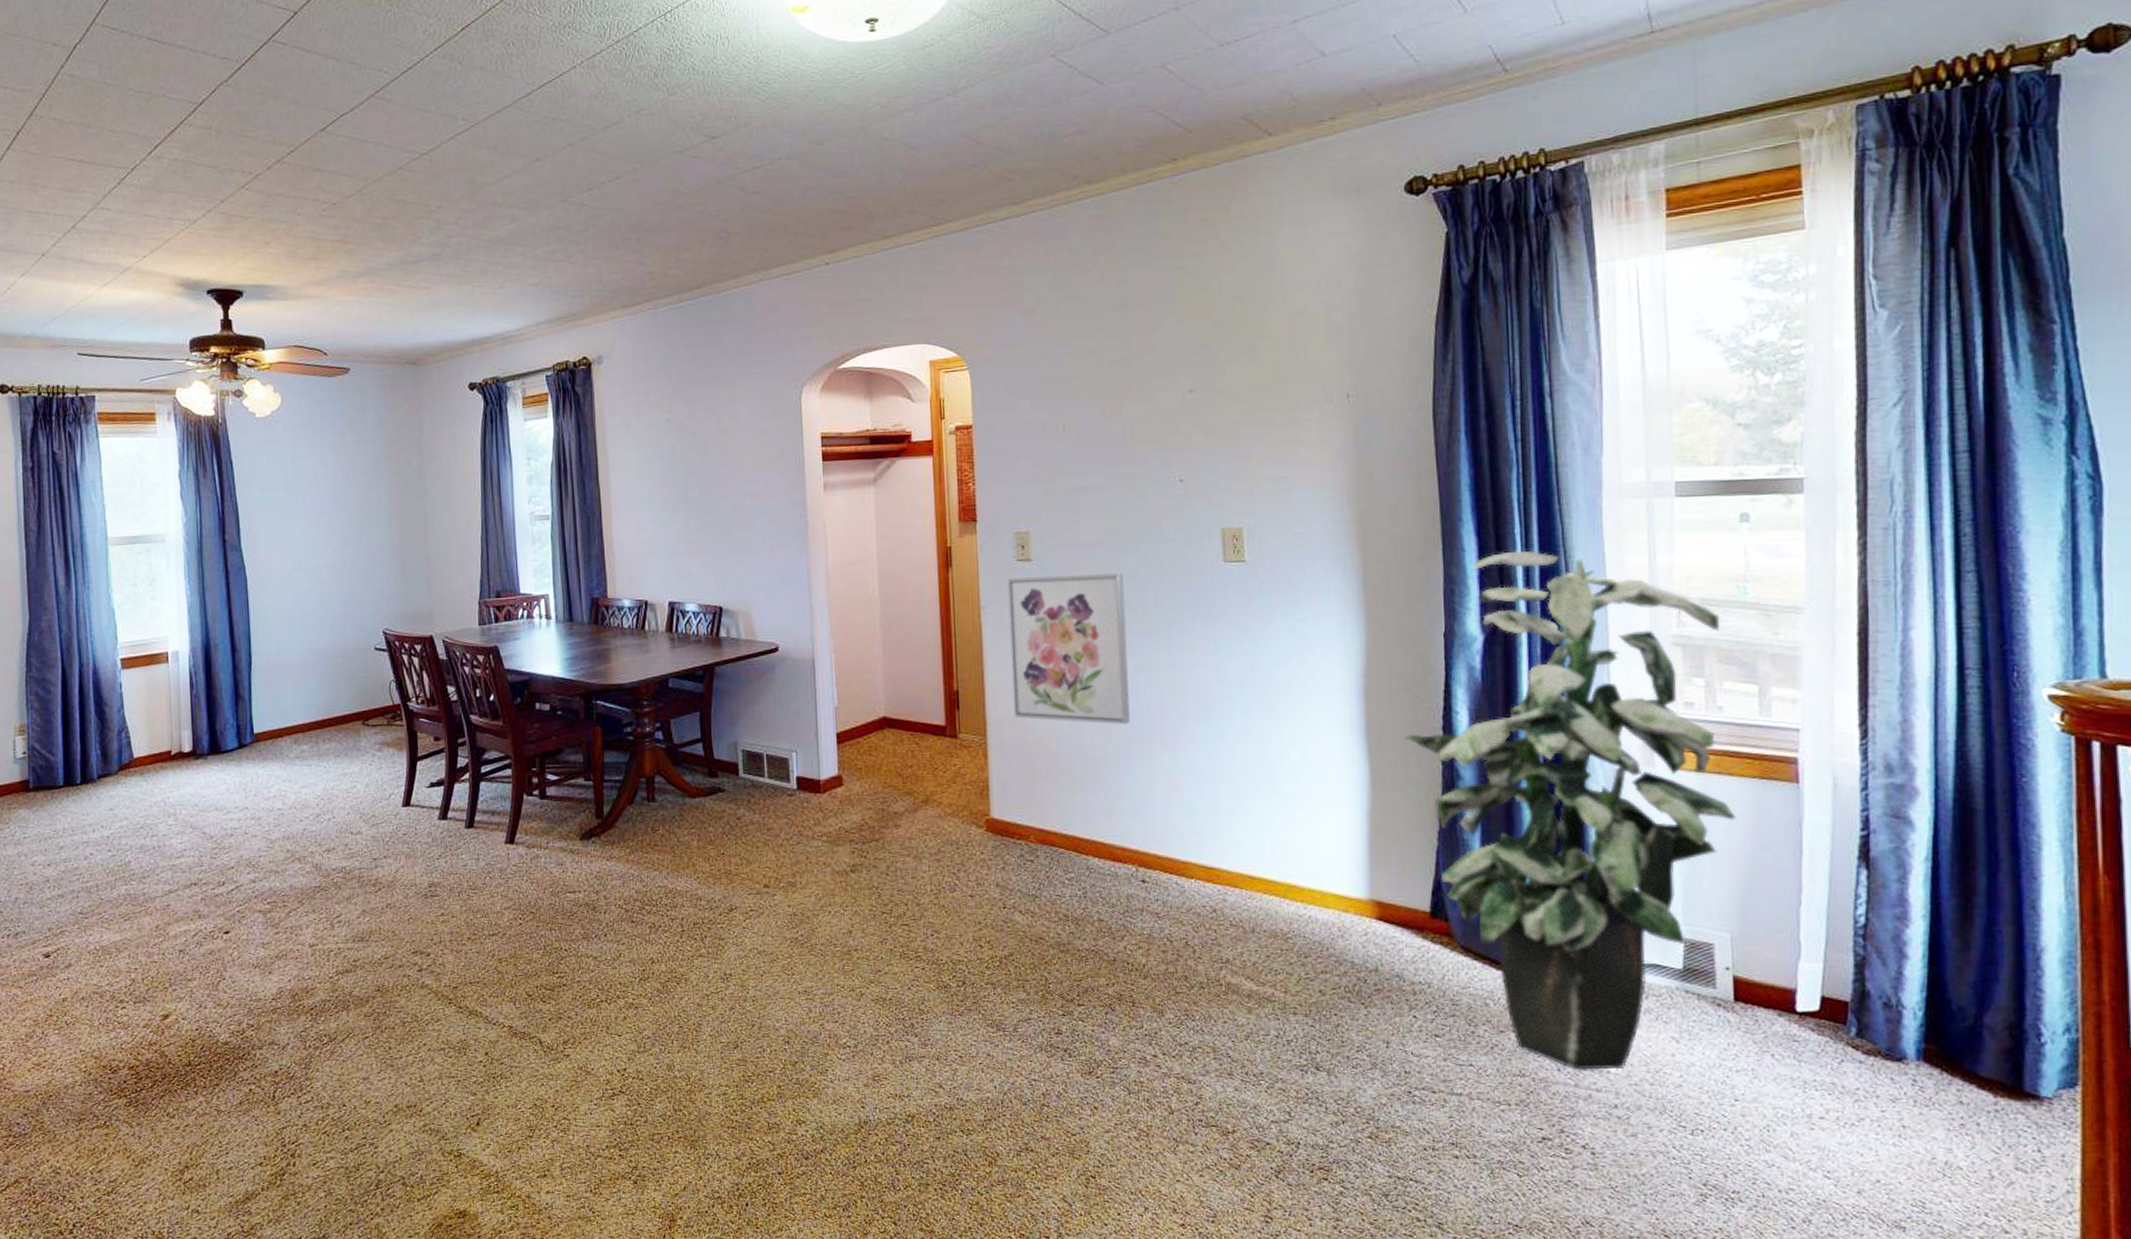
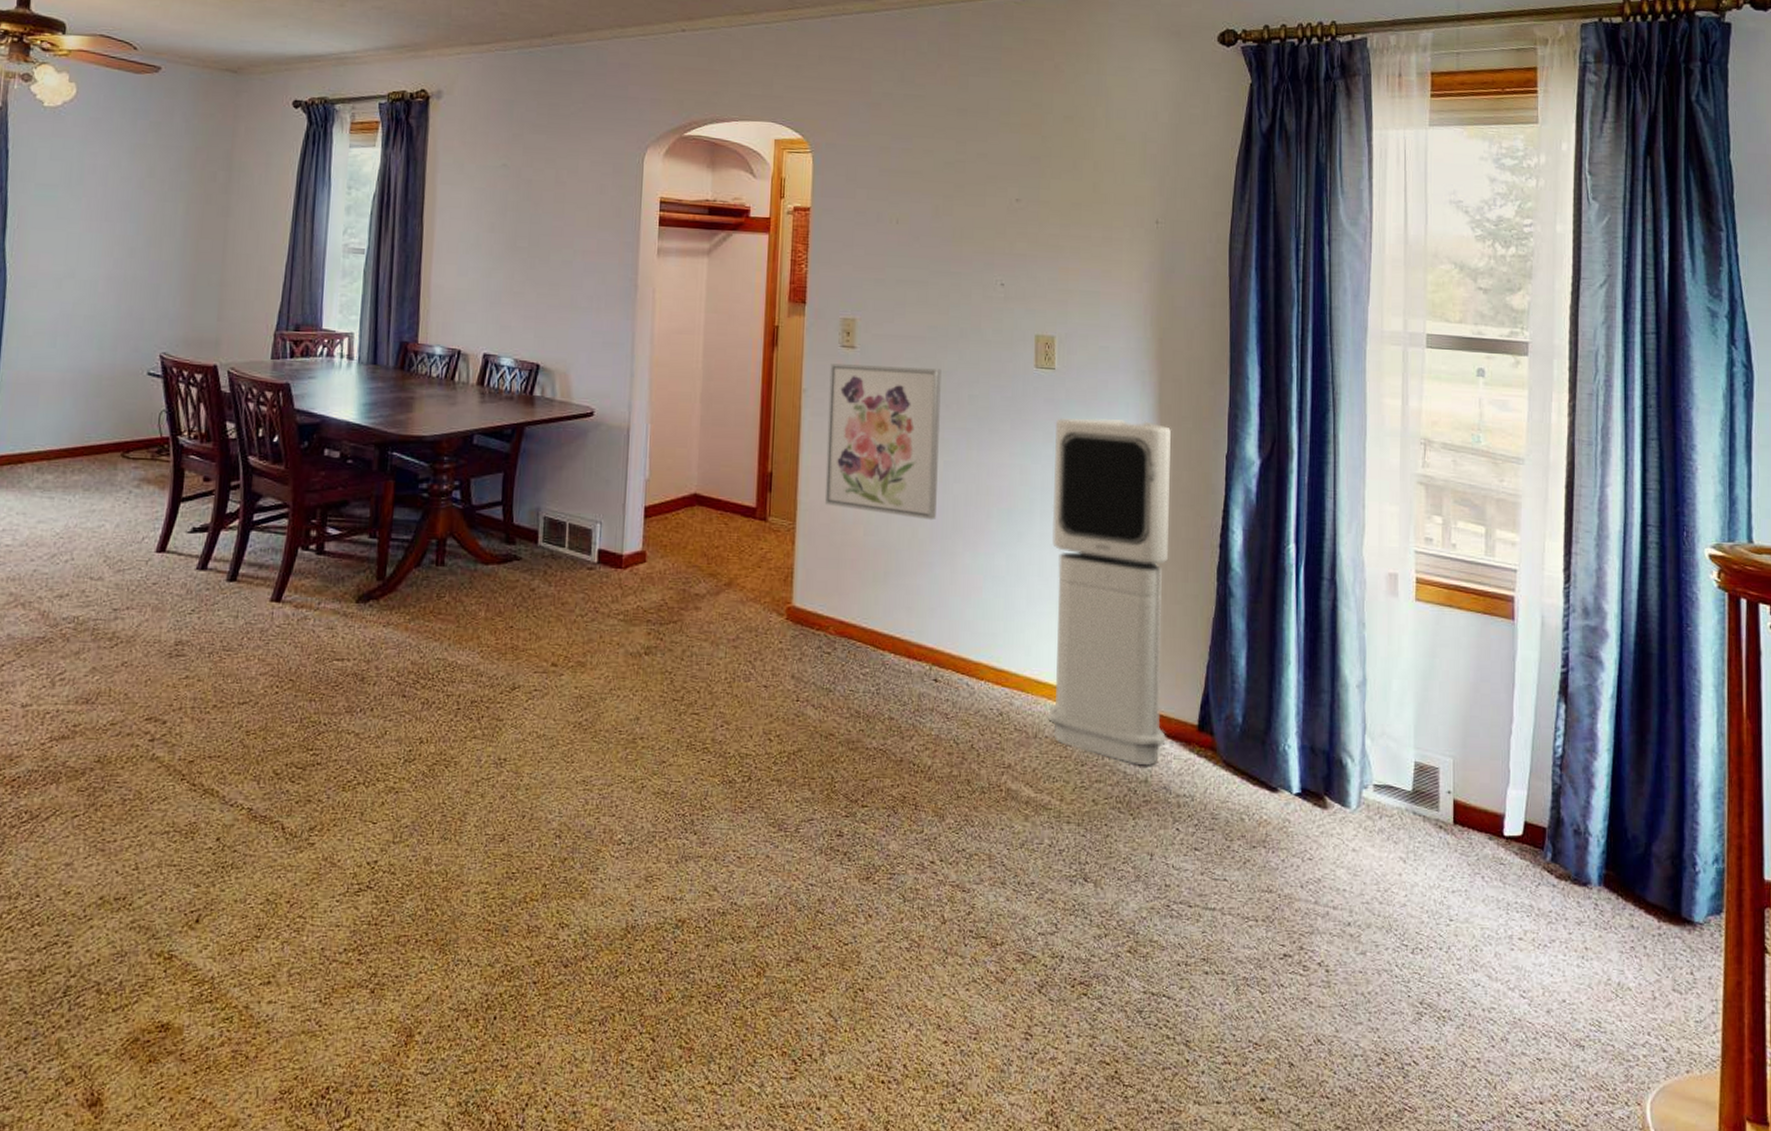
air purifier: none [1251,605,1396,955] -> present [1047,418,1171,766]
indoor plant: present [1405,550,1736,1070] -> none [1186,384,1462,888]

